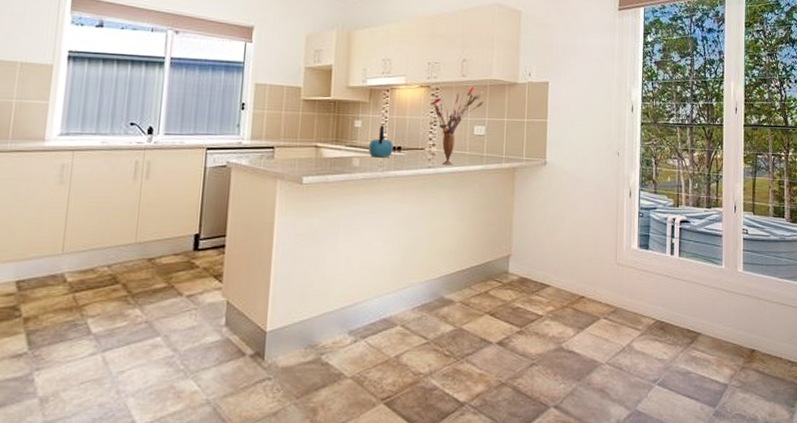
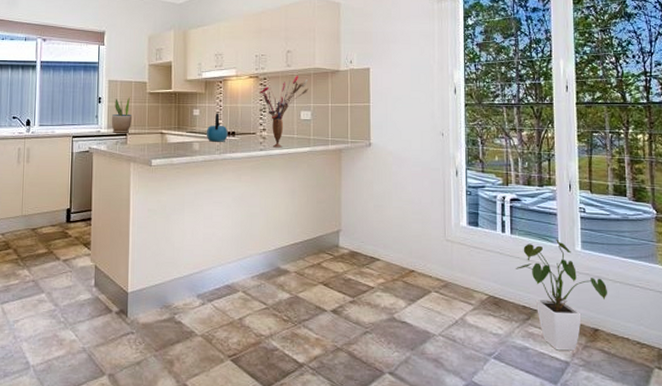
potted plant: none [255,104,281,146] -> present [111,97,132,133]
house plant: none [681,260,764,373] -> present [515,238,607,351]

